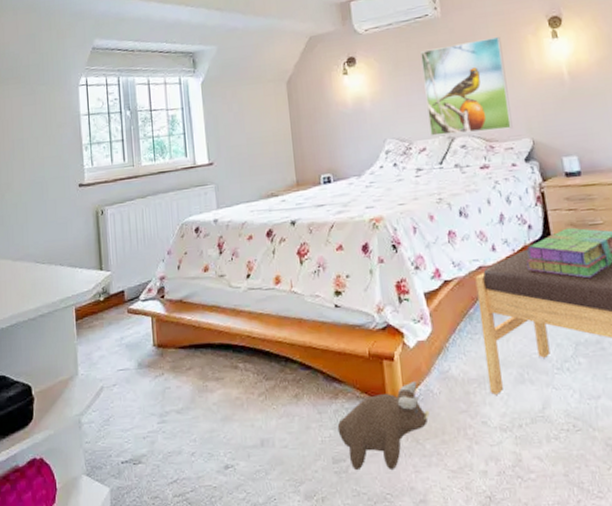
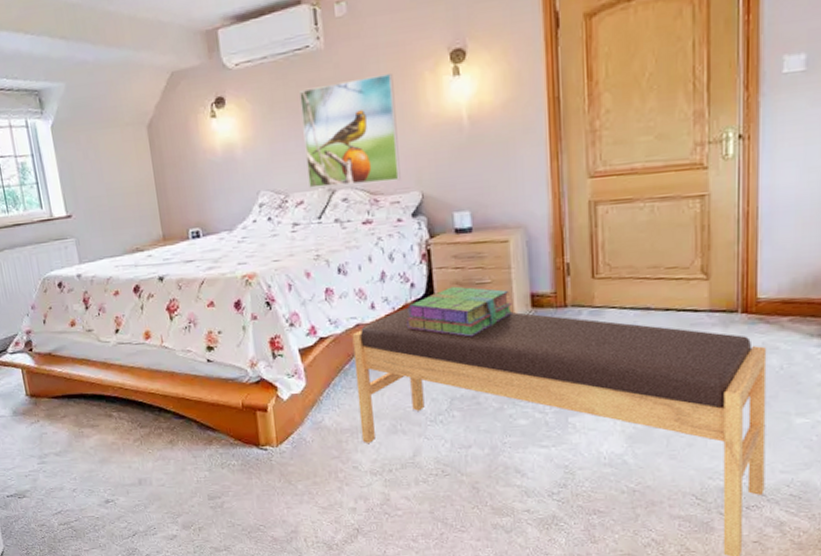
plush toy: present [337,381,430,471] -> none [212,430,302,506]

